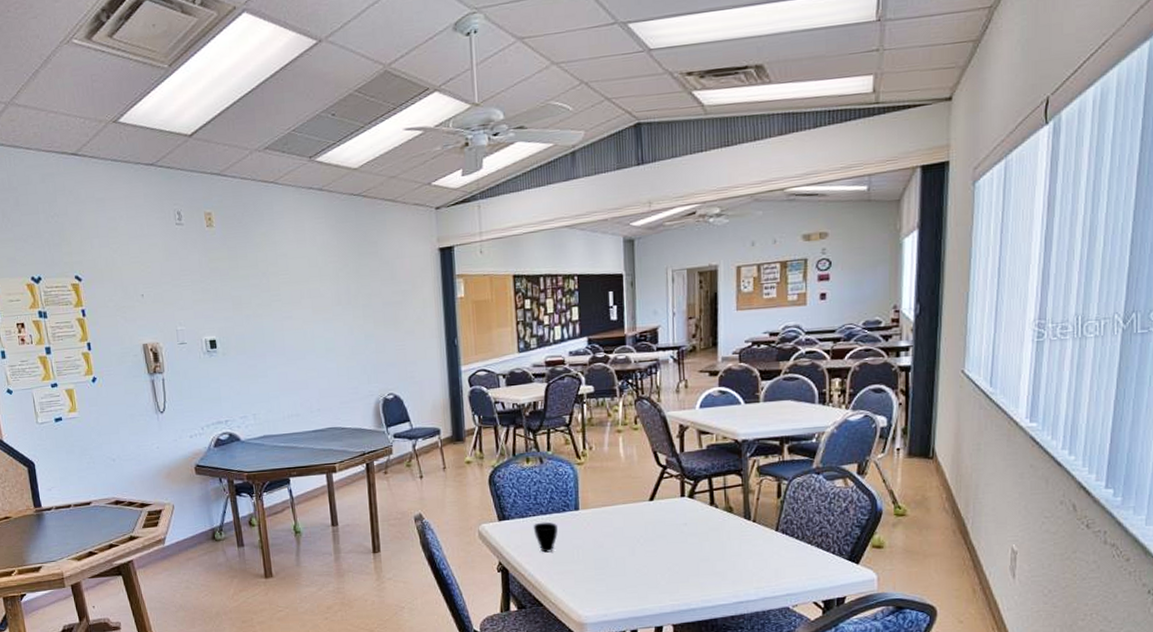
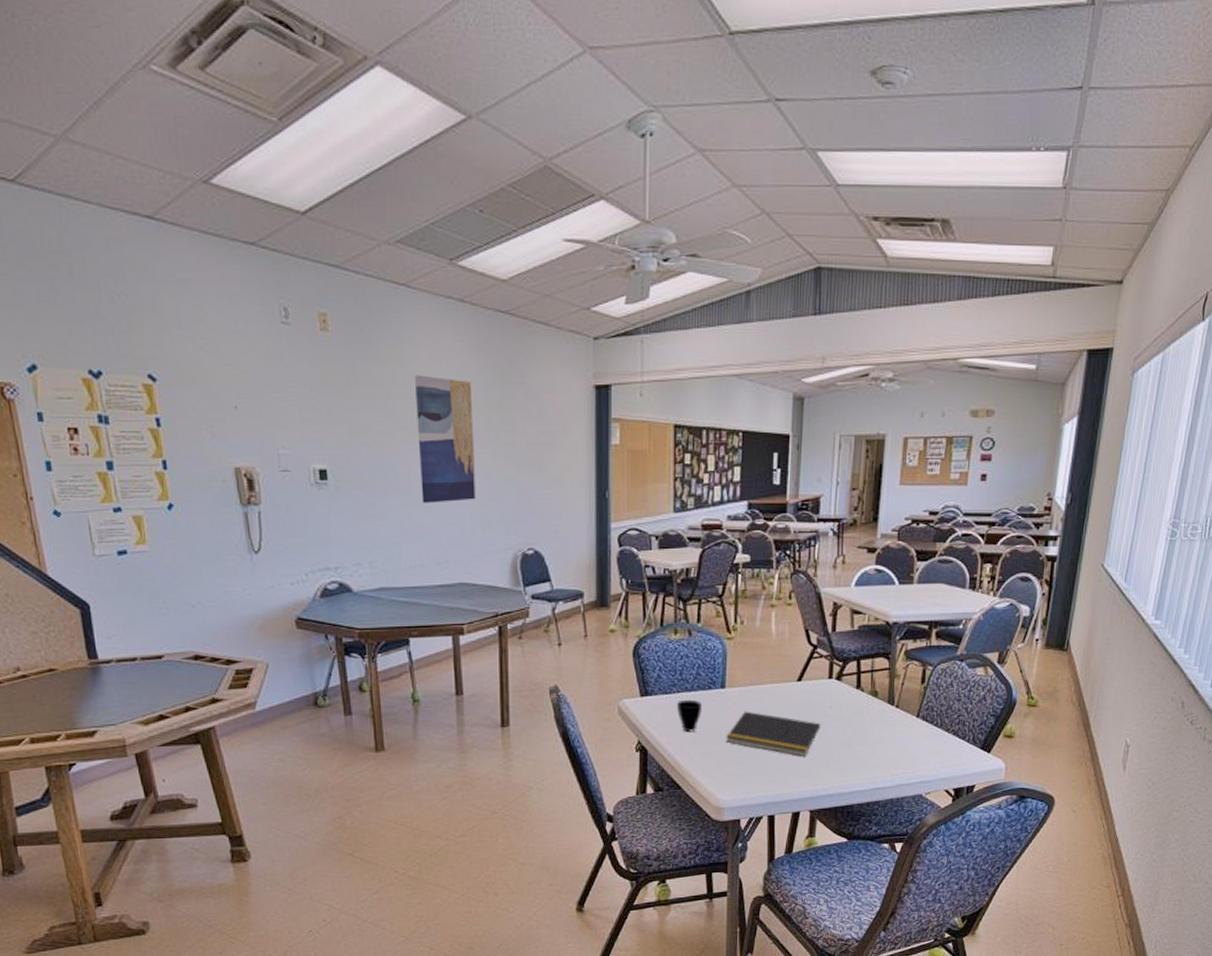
wall art: none [284,254,342,362] -> present [414,375,477,504]
notepad: none [583,531,677,572] -> present [726,711,821,756]

